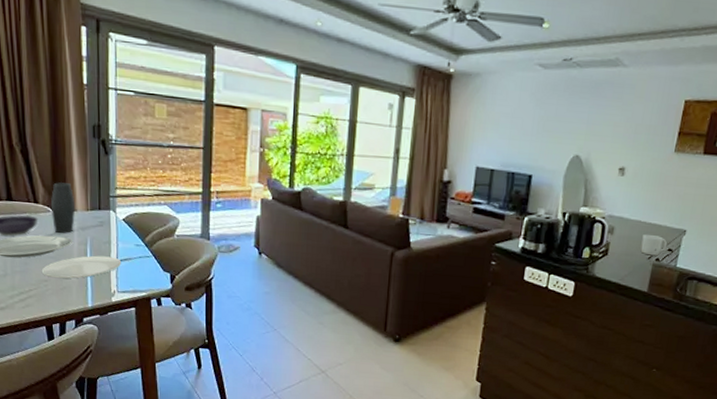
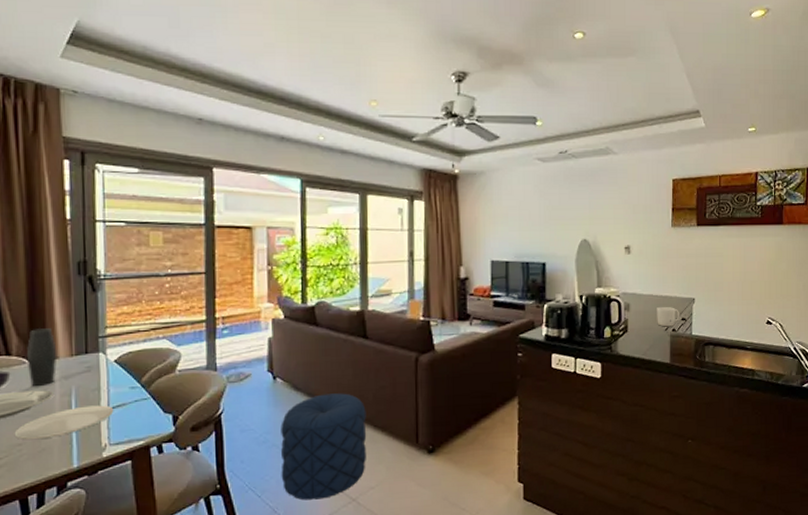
pouf: none [260,274,341,367] -> present [281,393,367,500]

